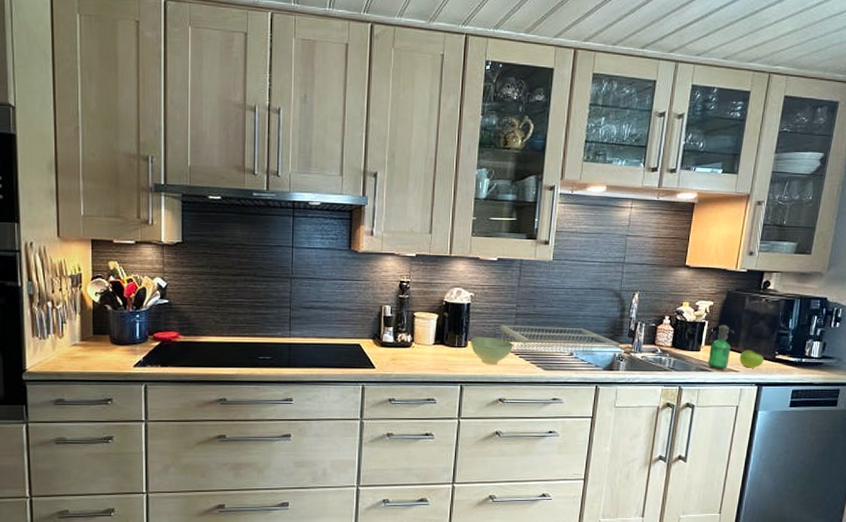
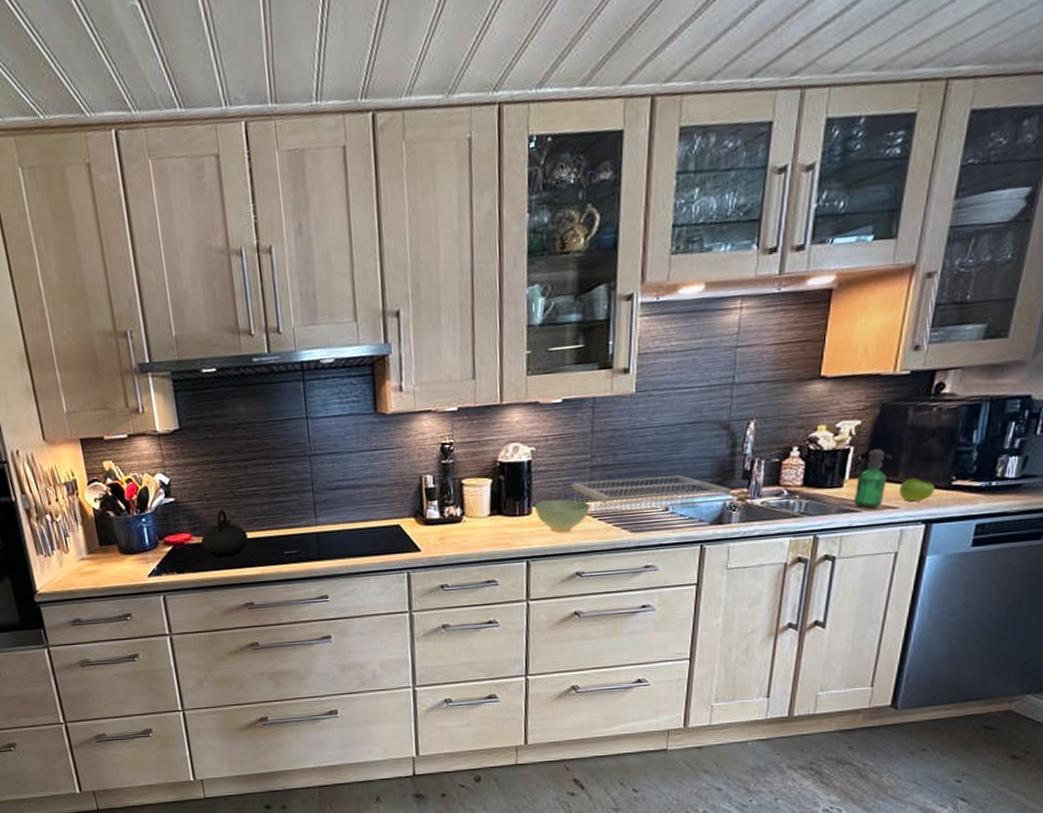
teapot: none [187,314,229,356] -> present [201,509,248,558]

